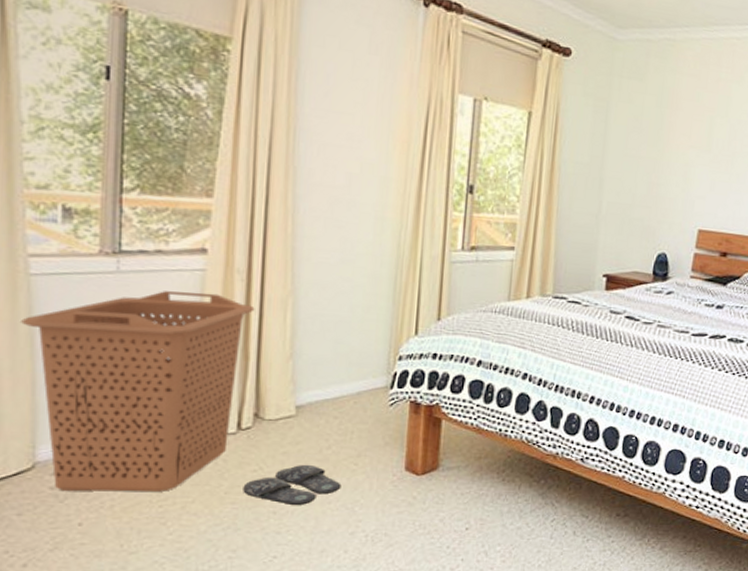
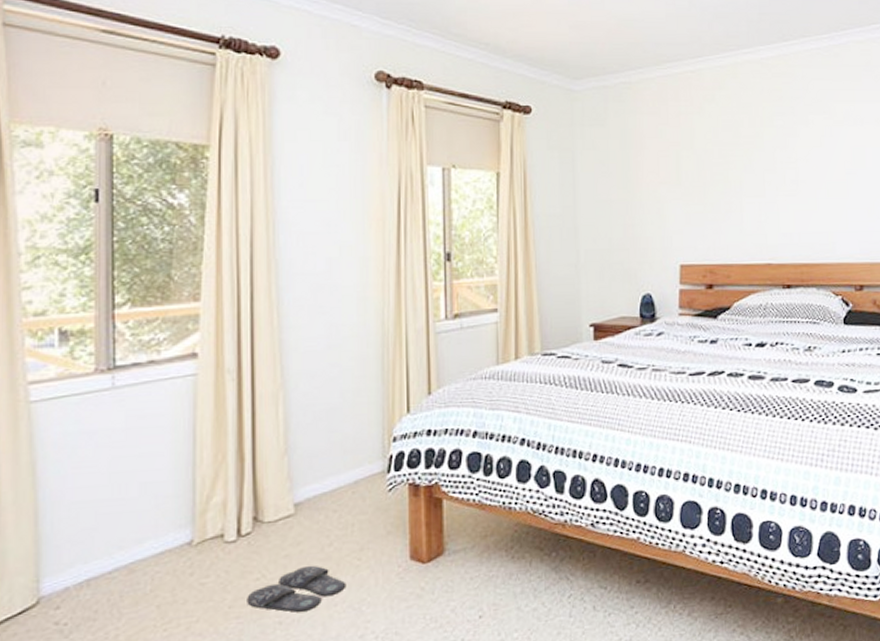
laundry basket: present [19,291,255,492] -> none [21,397,247,625]

